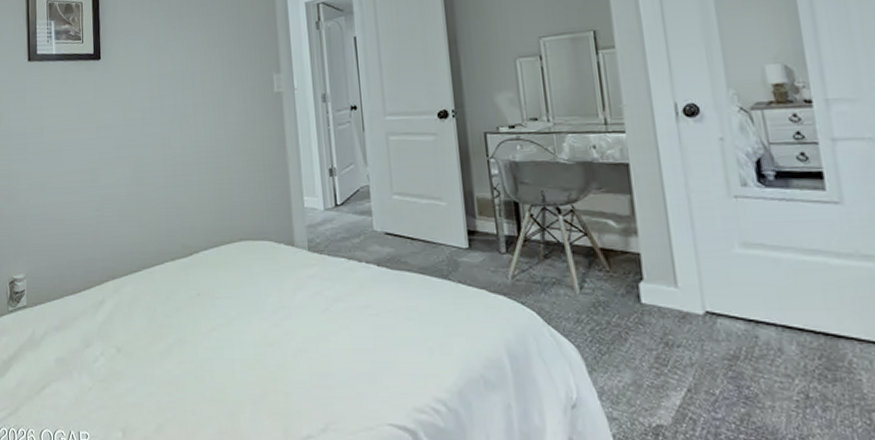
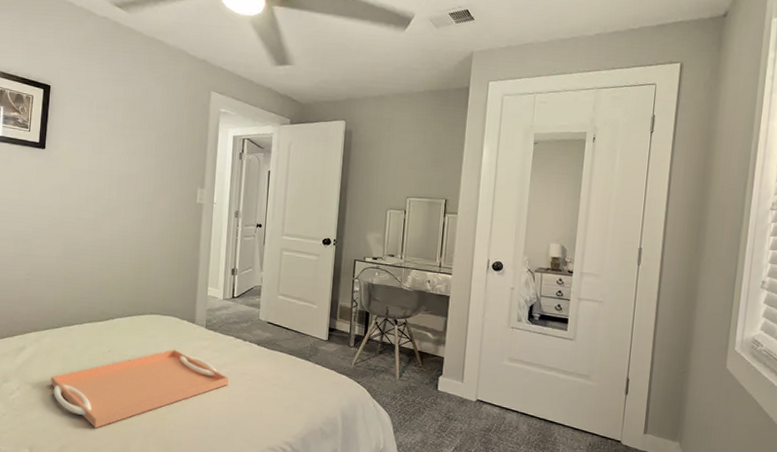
serving tray: none [136,283,348,398] -> present [50,349,229,428]

